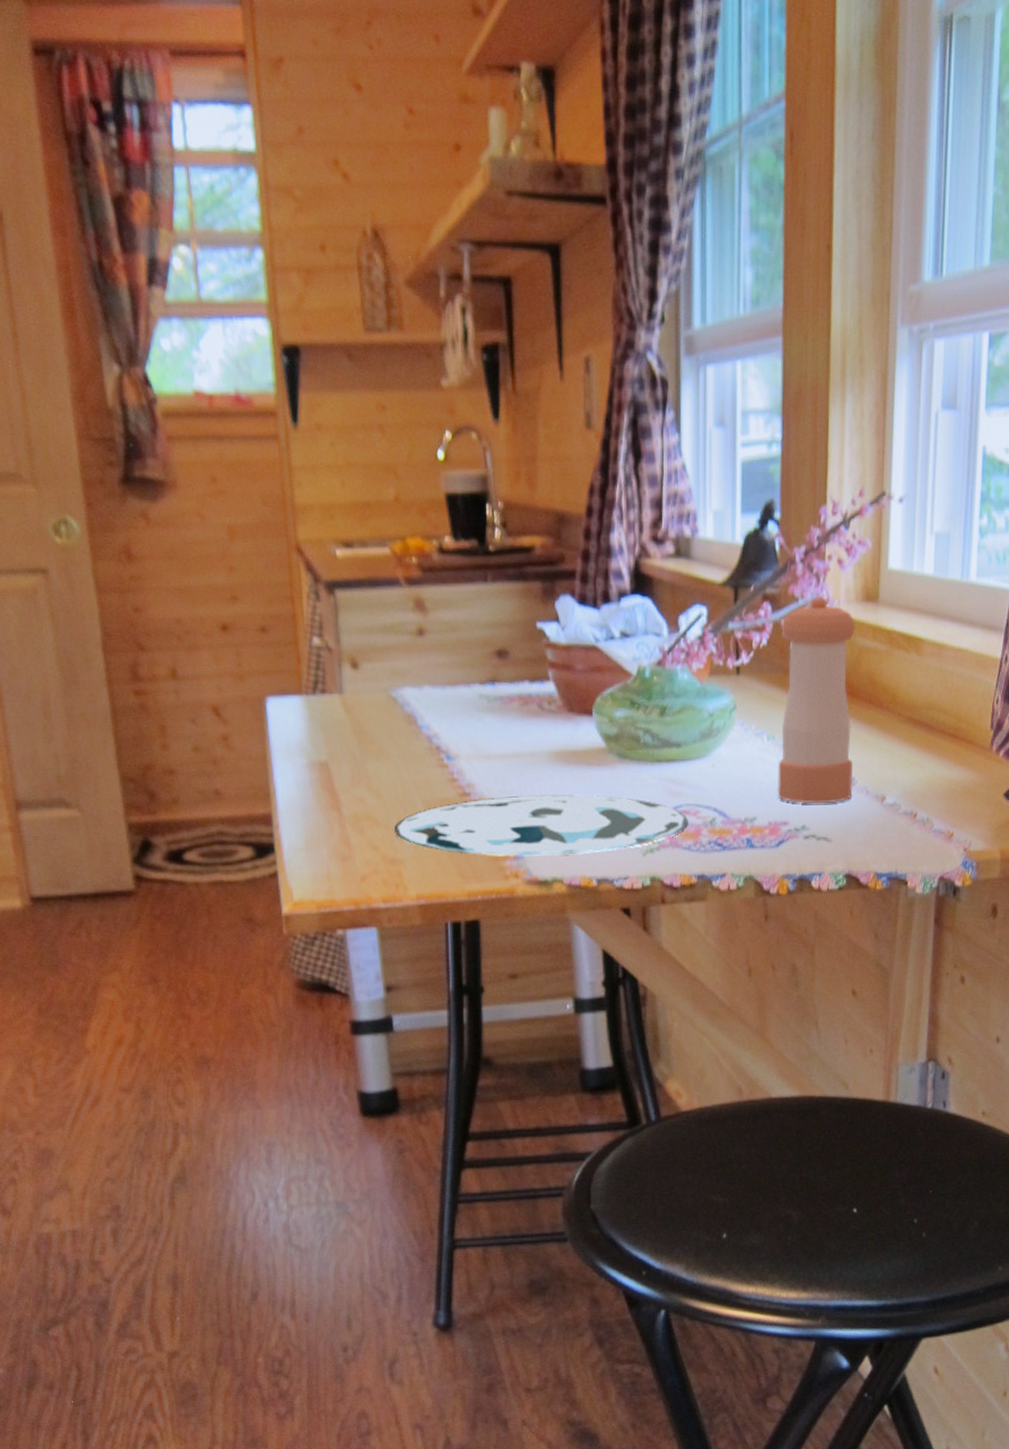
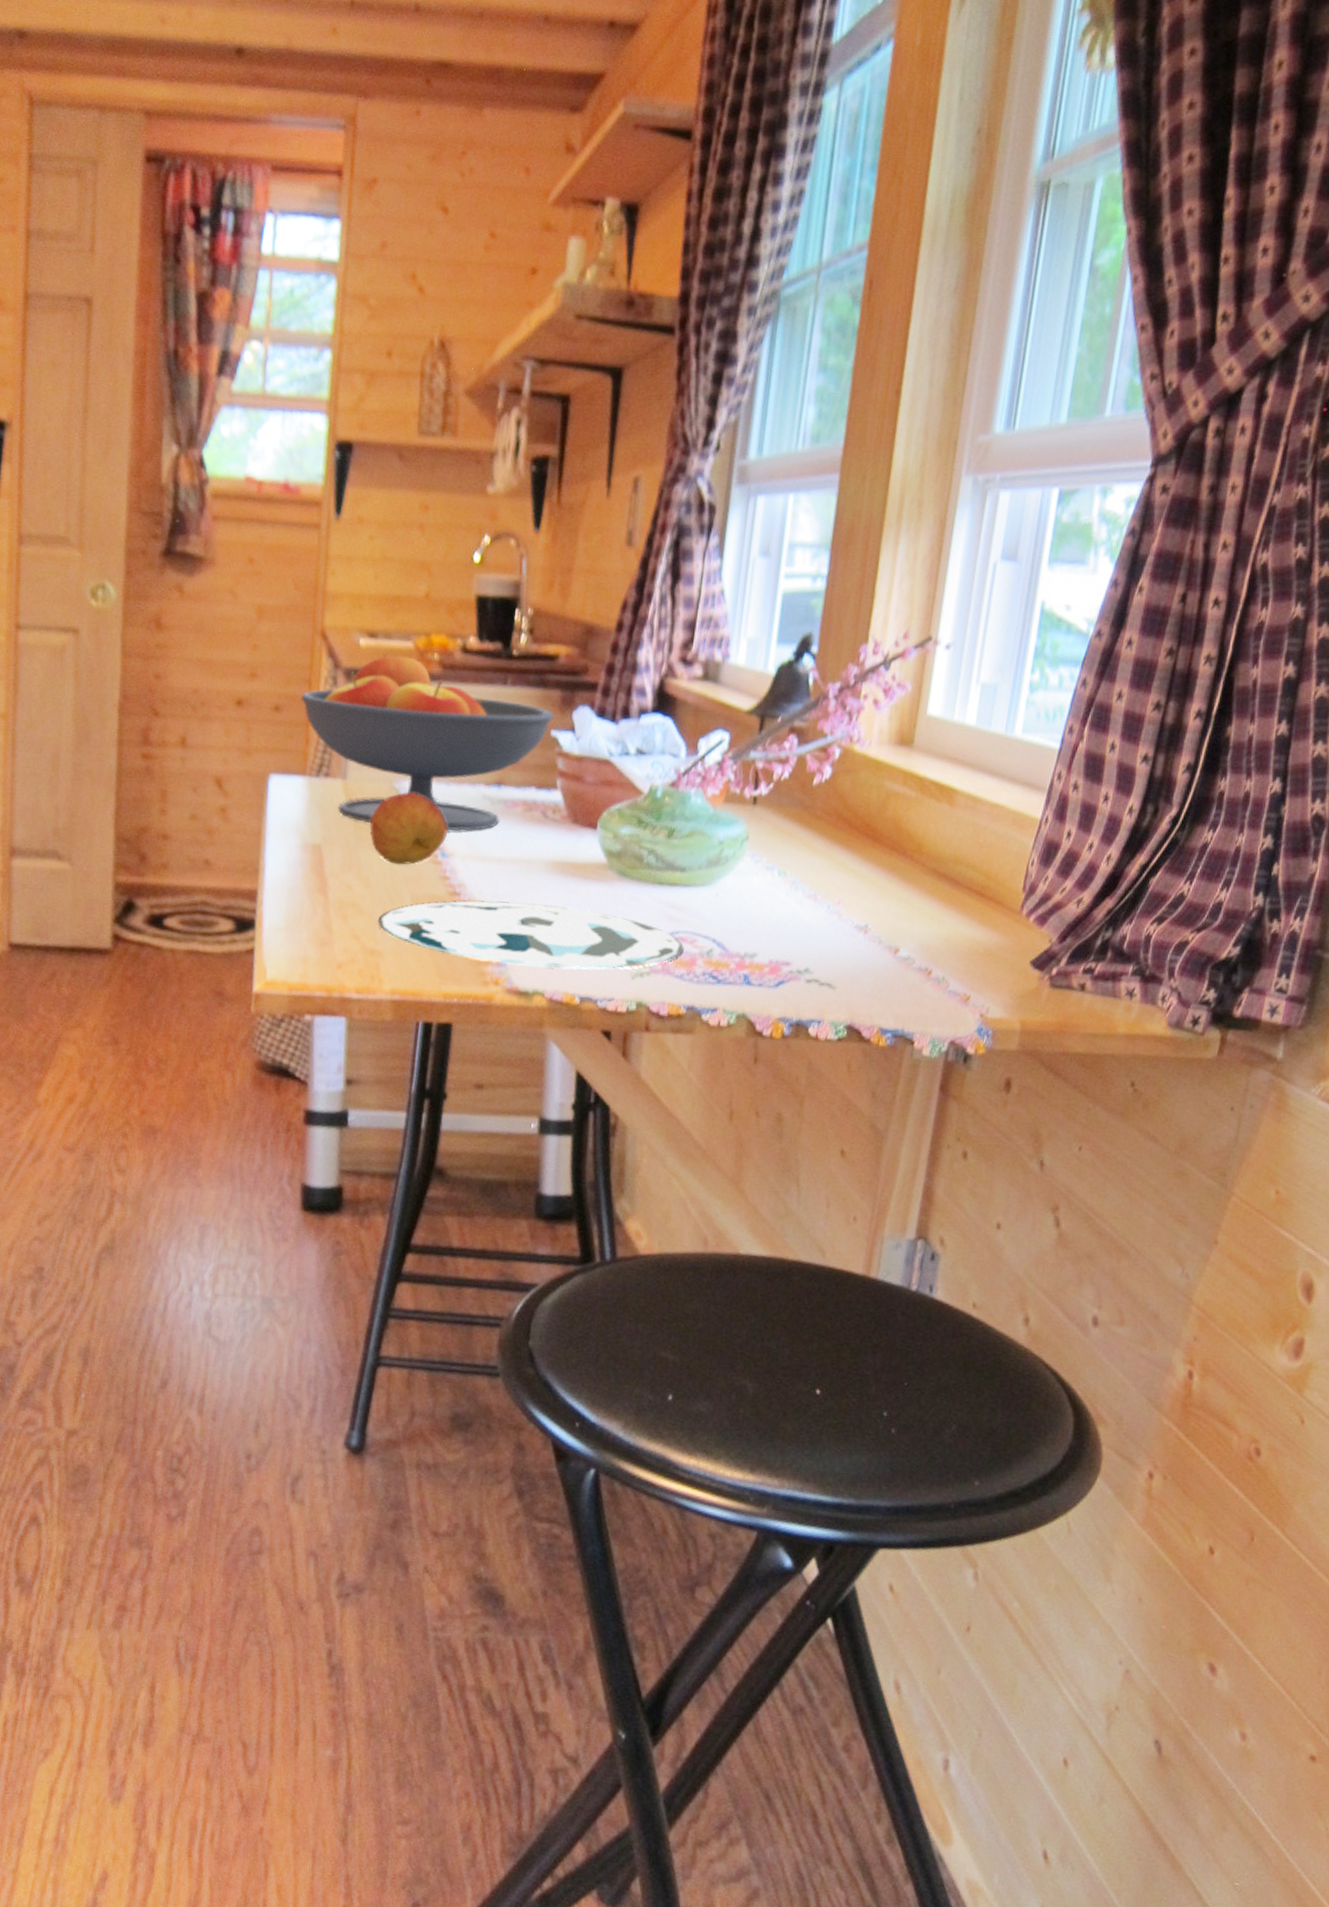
fruit bowl: none [286,562,538,735] -> present [301,654,555,831]
fruit: none [373,699,449,773] -> present [370,791,448,865]
pepper shaker: present [777,597,855,803] -> none [782,735,886,949]

